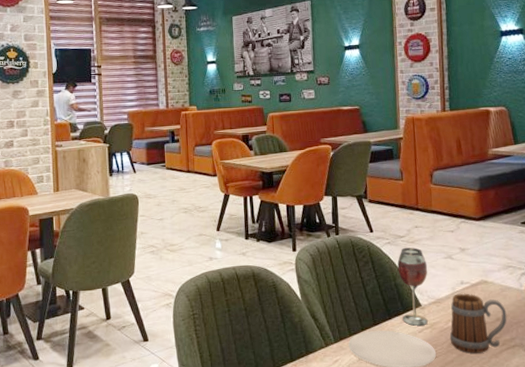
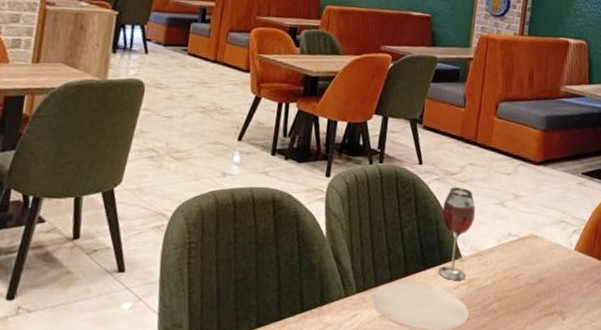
beer mug: present [449,293,507,354] -> none [486,247,551,318]

